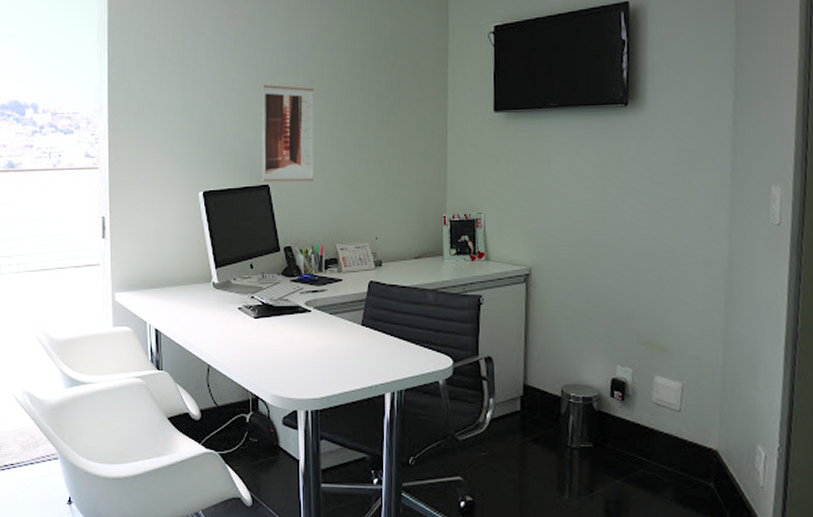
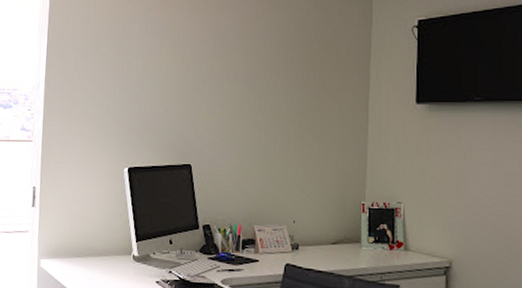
wall art: present [262,85,315,182] -> none [184,70,239,163]

